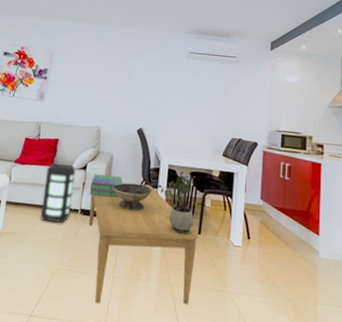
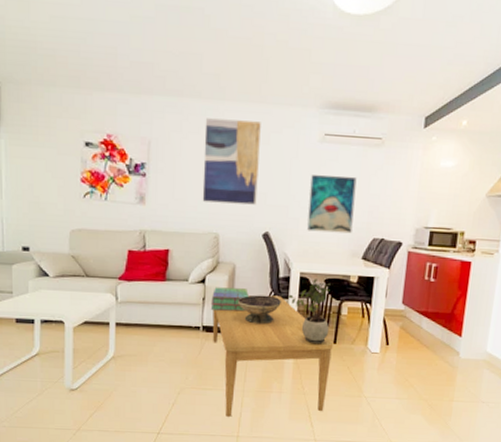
lantern: present [40,163,76,223] -> none [157,277,193,343]
wall art: none [89,38,140,105] -> present [202,118,261,205]
wall art: none [175,83,217,133] -> present [307,175,357,234]

